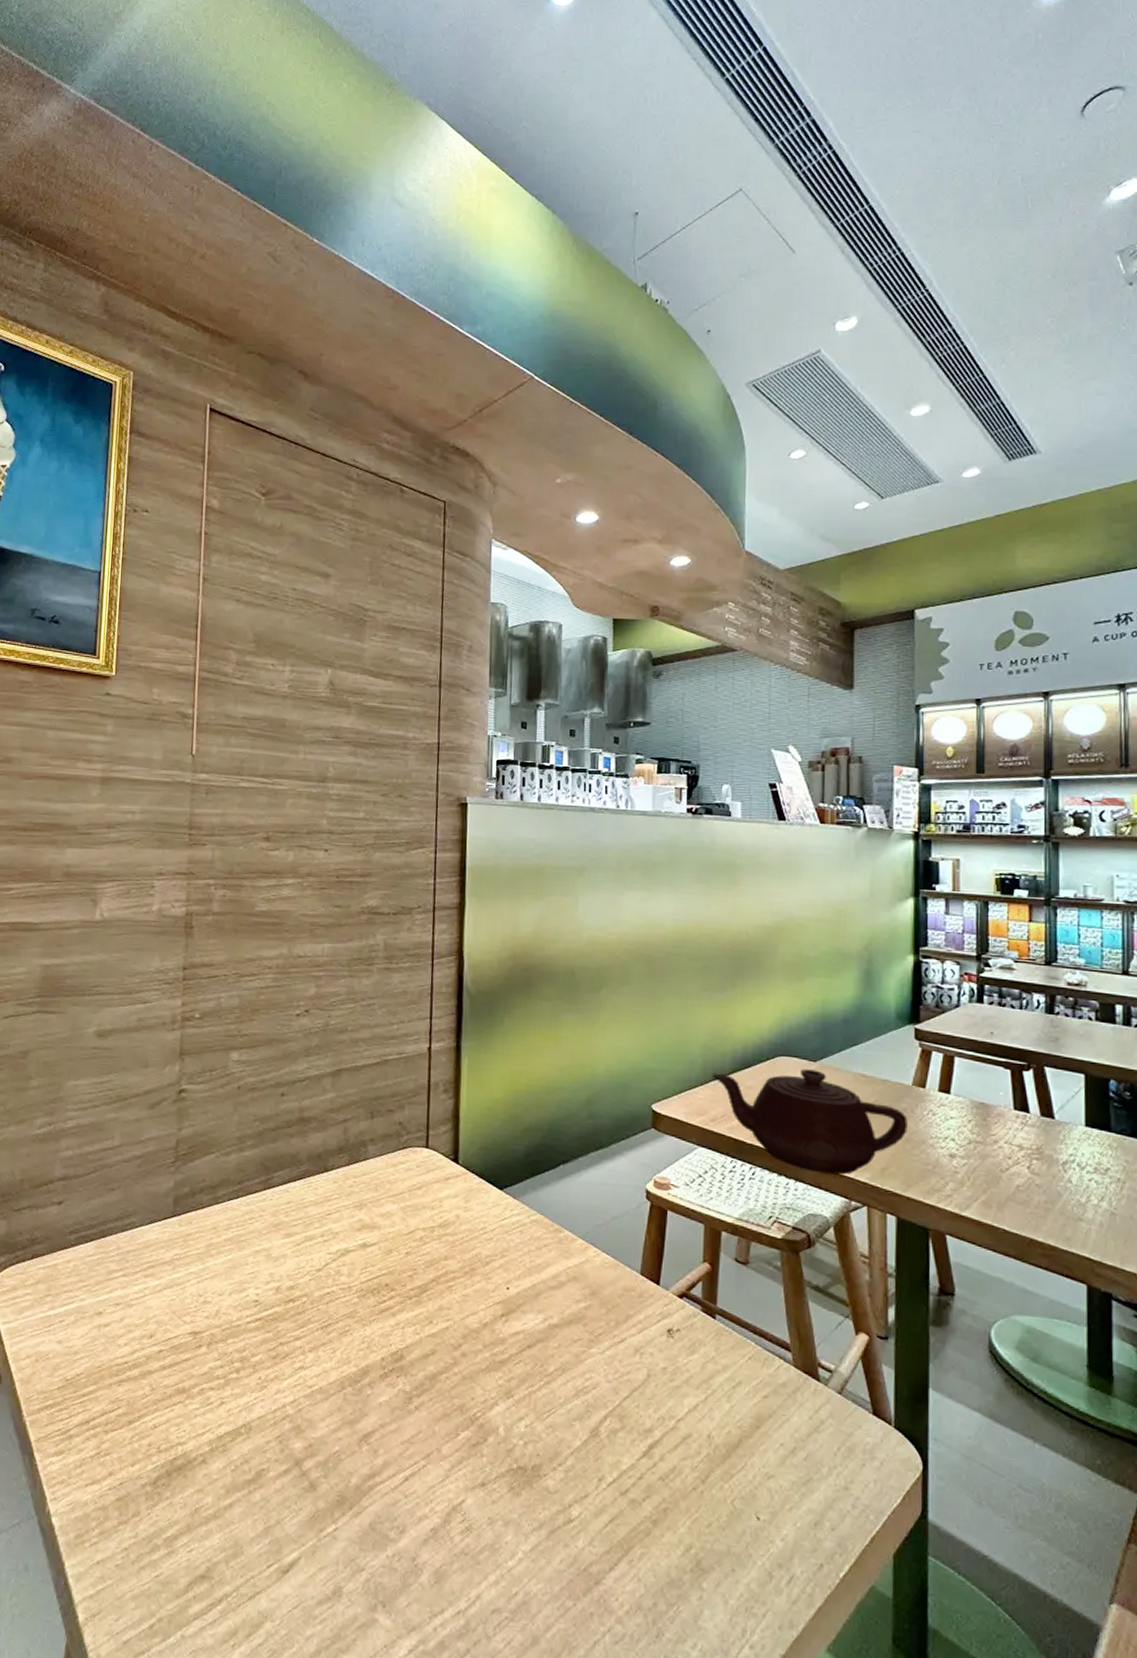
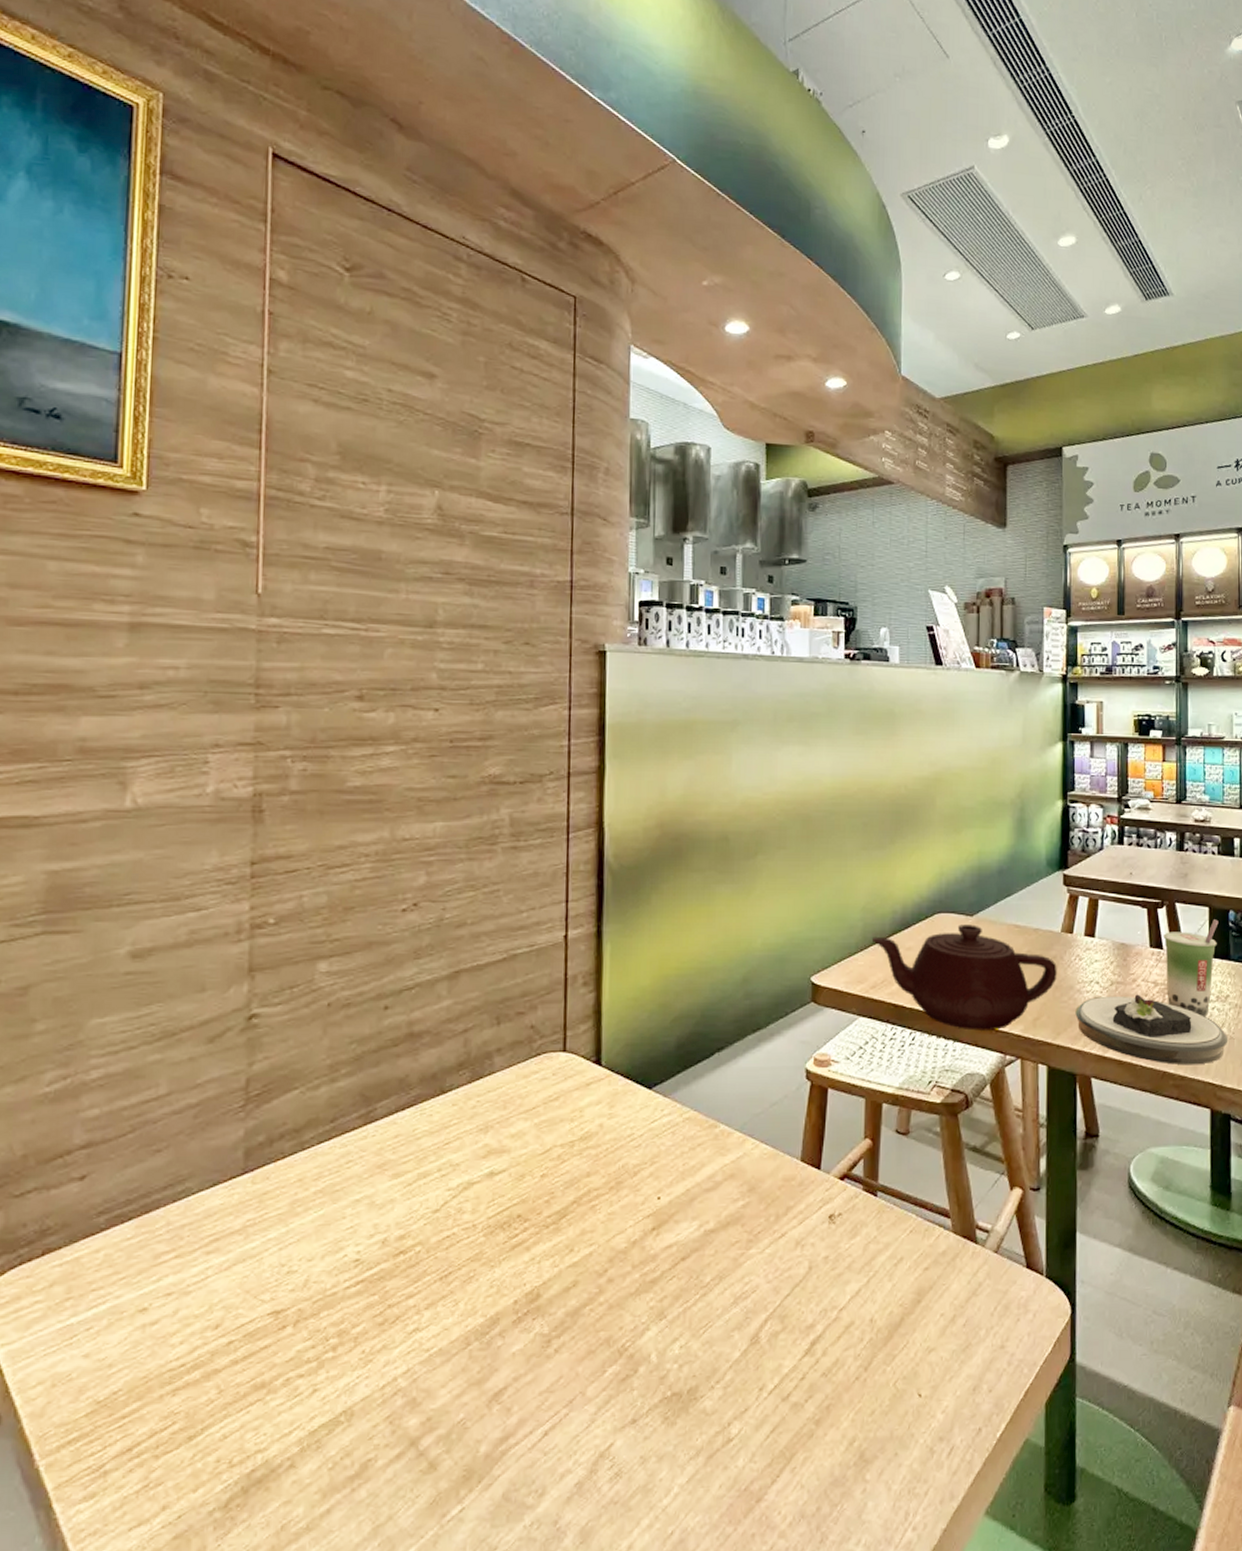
dessert: none [928,1154,1109,1237] -> present [1075,994,1229,1065]
beverage cup: none [1029,1087,1097,1188] -> present [1163,919,1219,1017]

